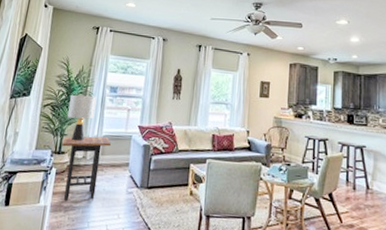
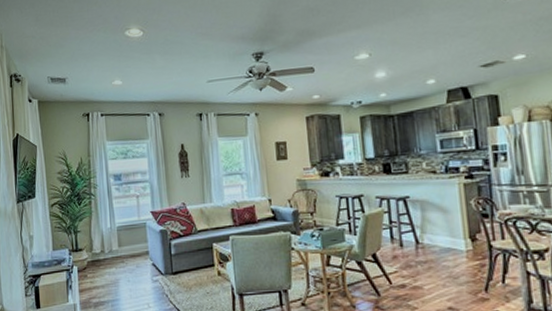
side table: present [62,136,112,200] -> none [77,227,127,296]
lamp: present [68,94,97,141] -> none [76,187,104,237]

